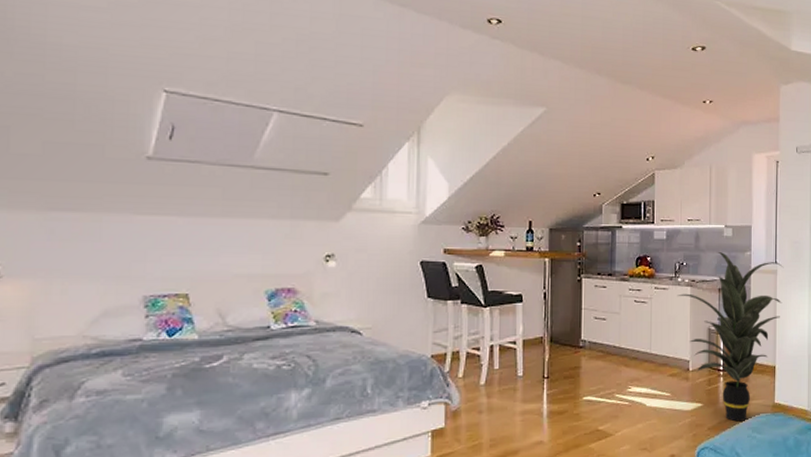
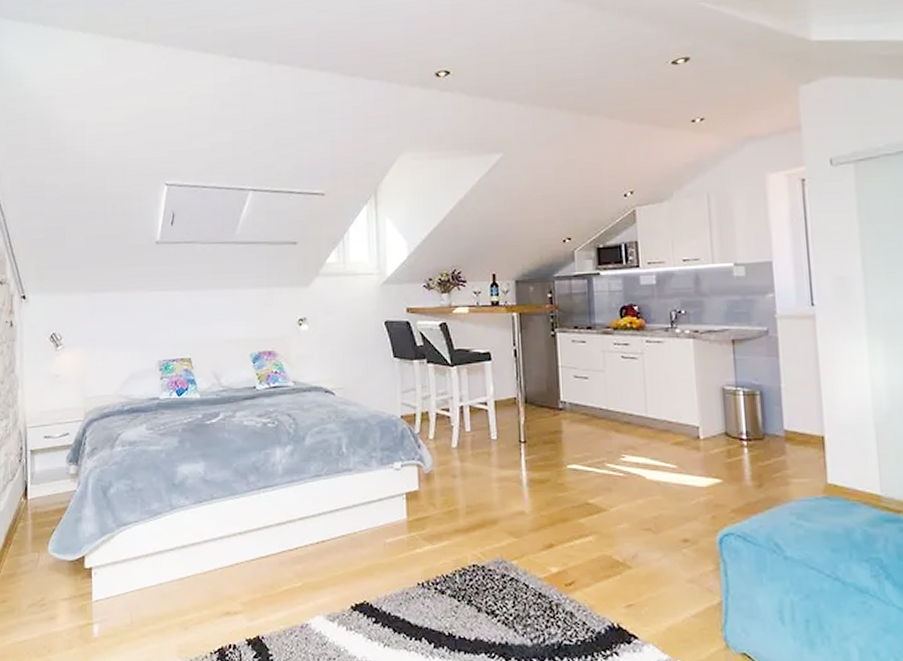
indoor plant: present [677,251,784,422] -> none [675,295,828,504]

